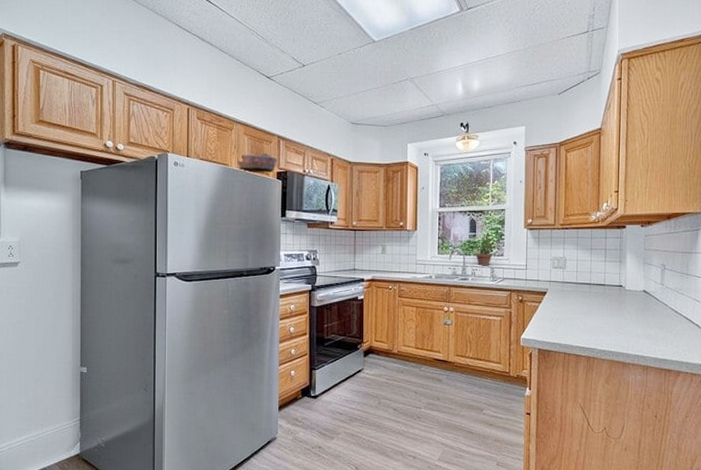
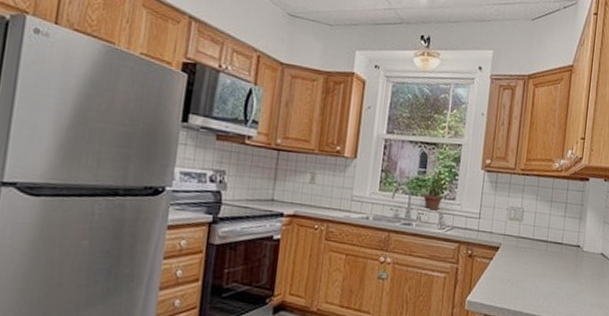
decorative basket: present [237,153,278,173] -> none [127,33,186,63]

